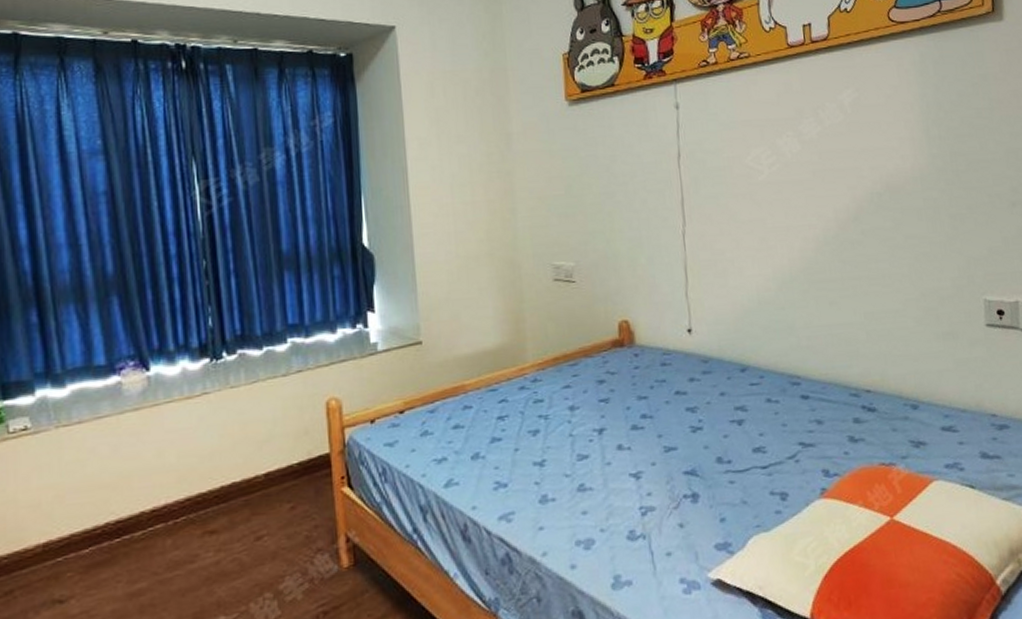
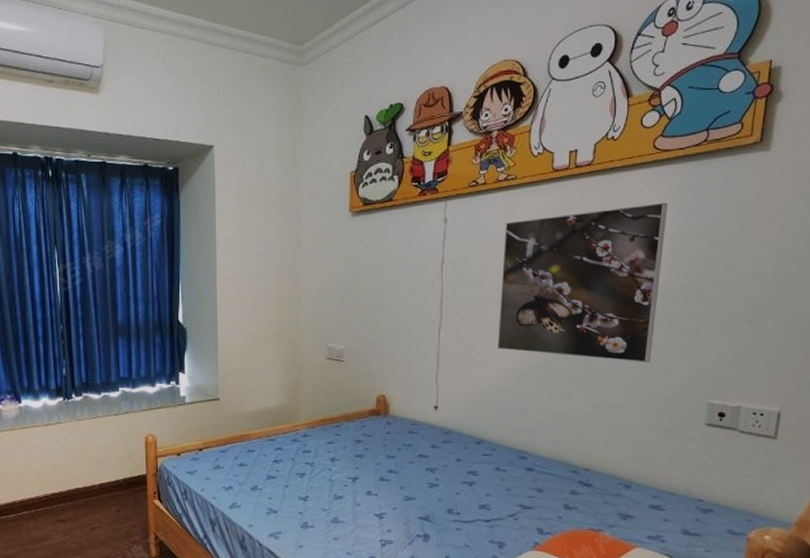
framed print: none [743,78,919,260] -> present [497,202,668,363]

